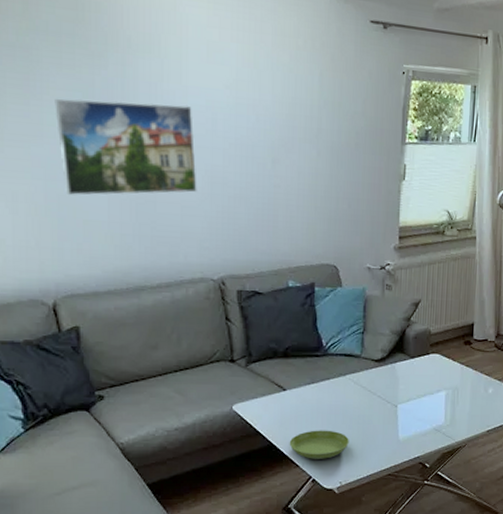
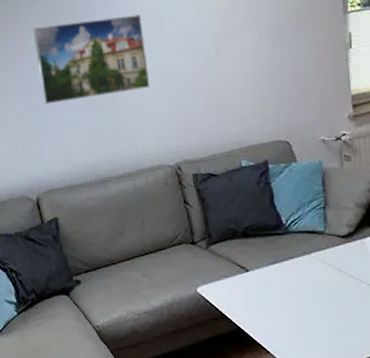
saucer: present [289,430,349,459] -> none [257,313,322,345]

